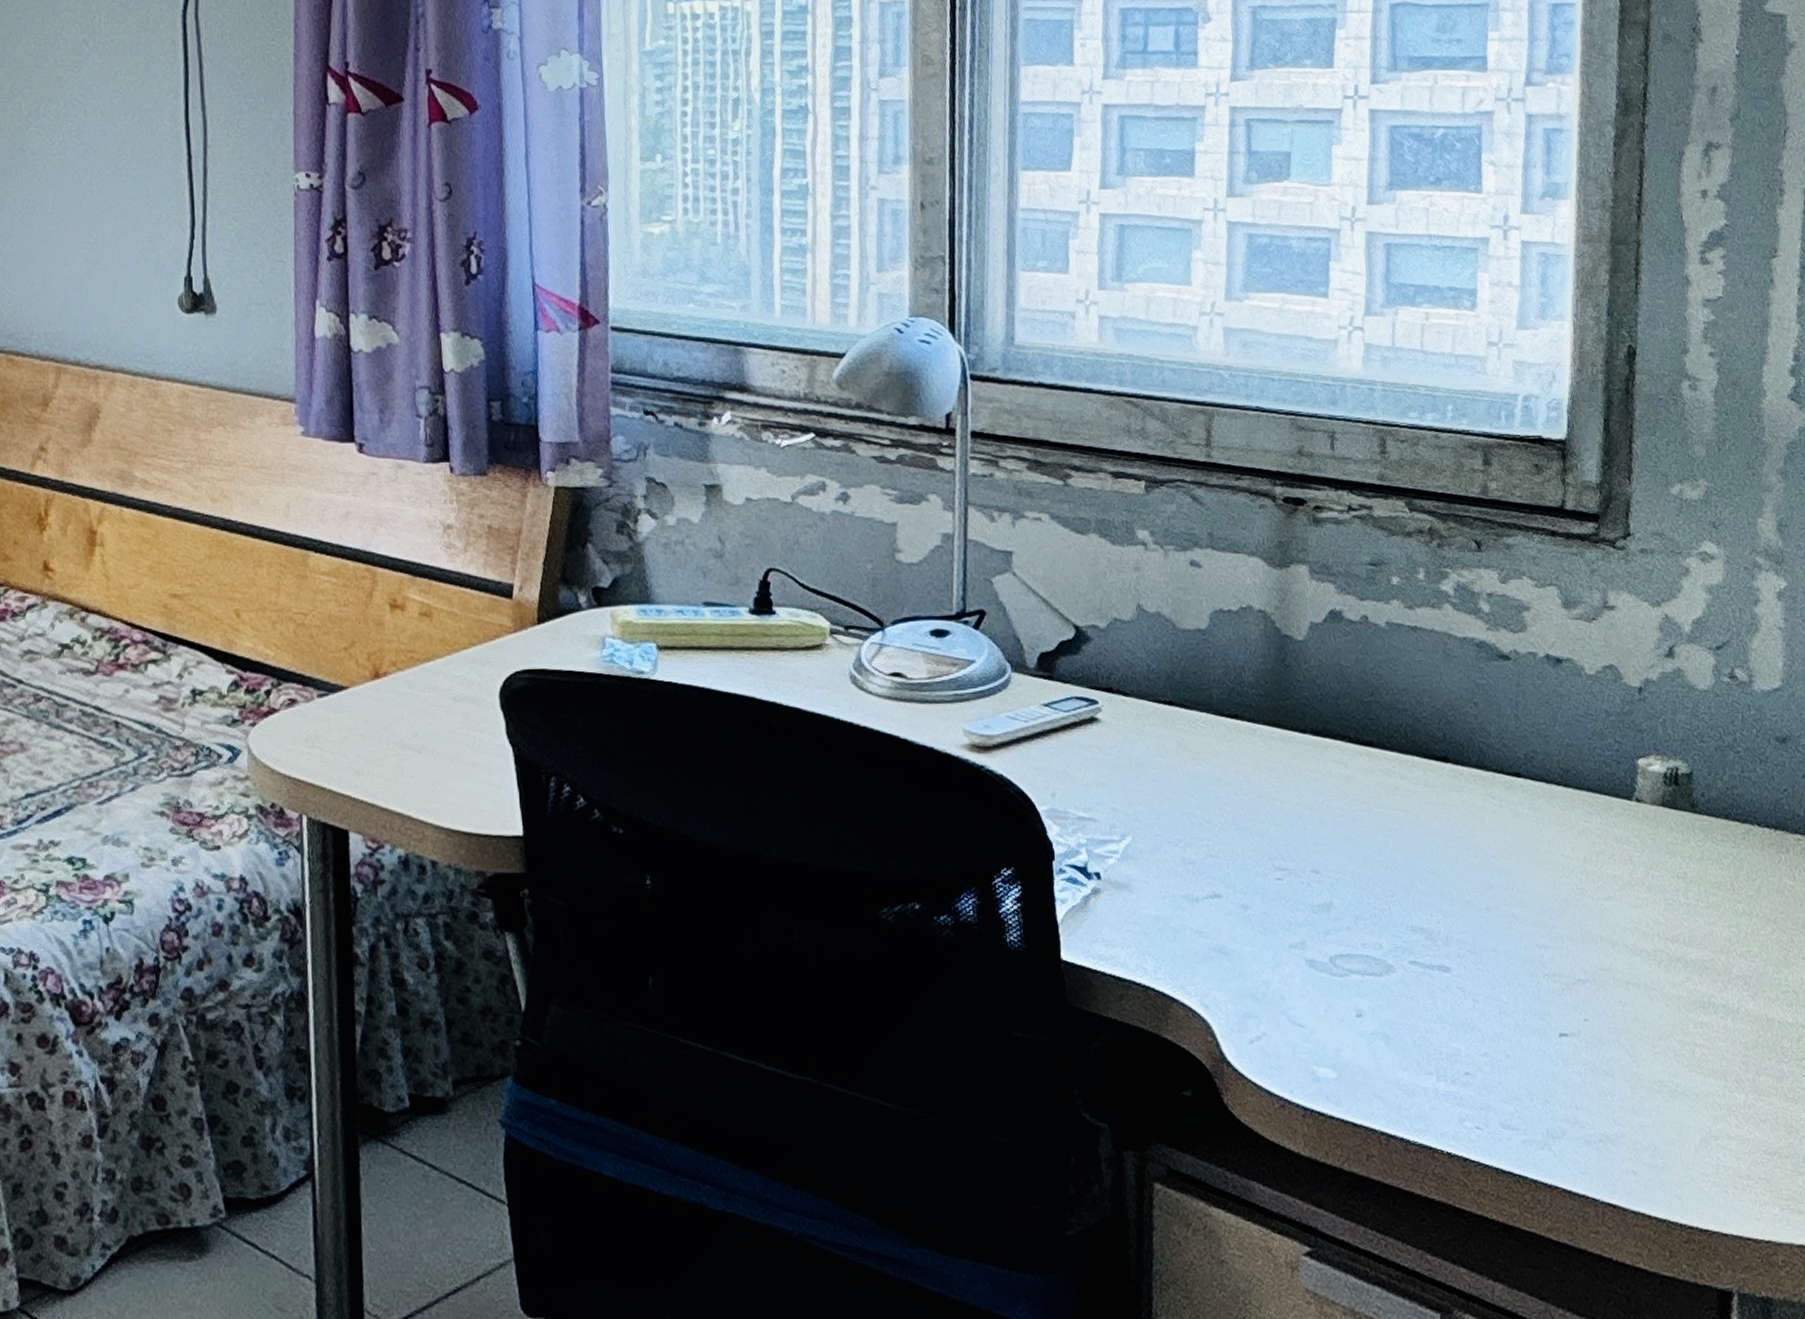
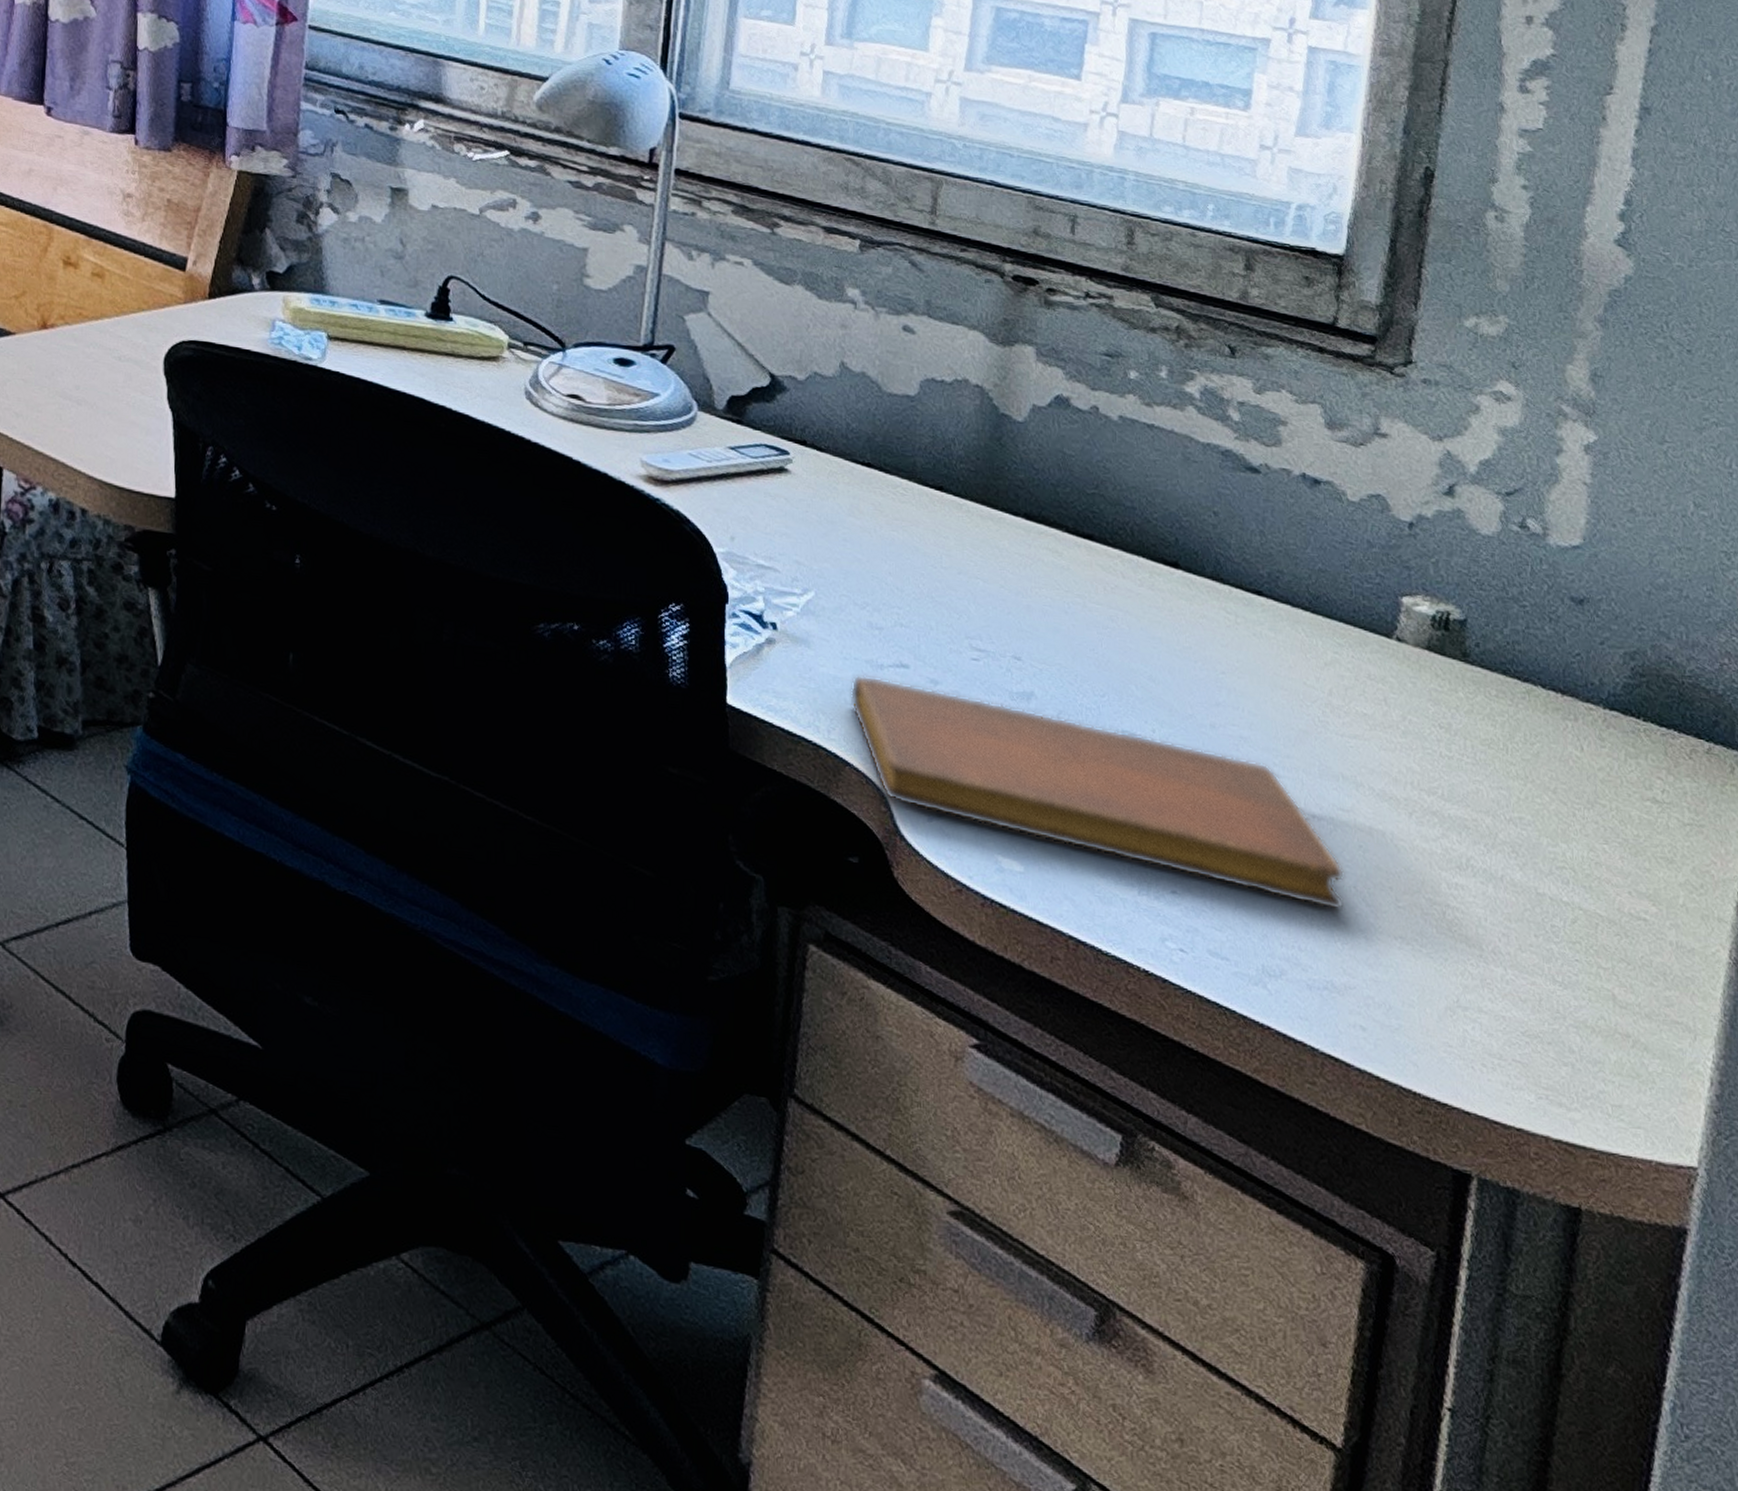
notebook: none [1171,910,1610,1066] -> present [850,675,1345,911]

